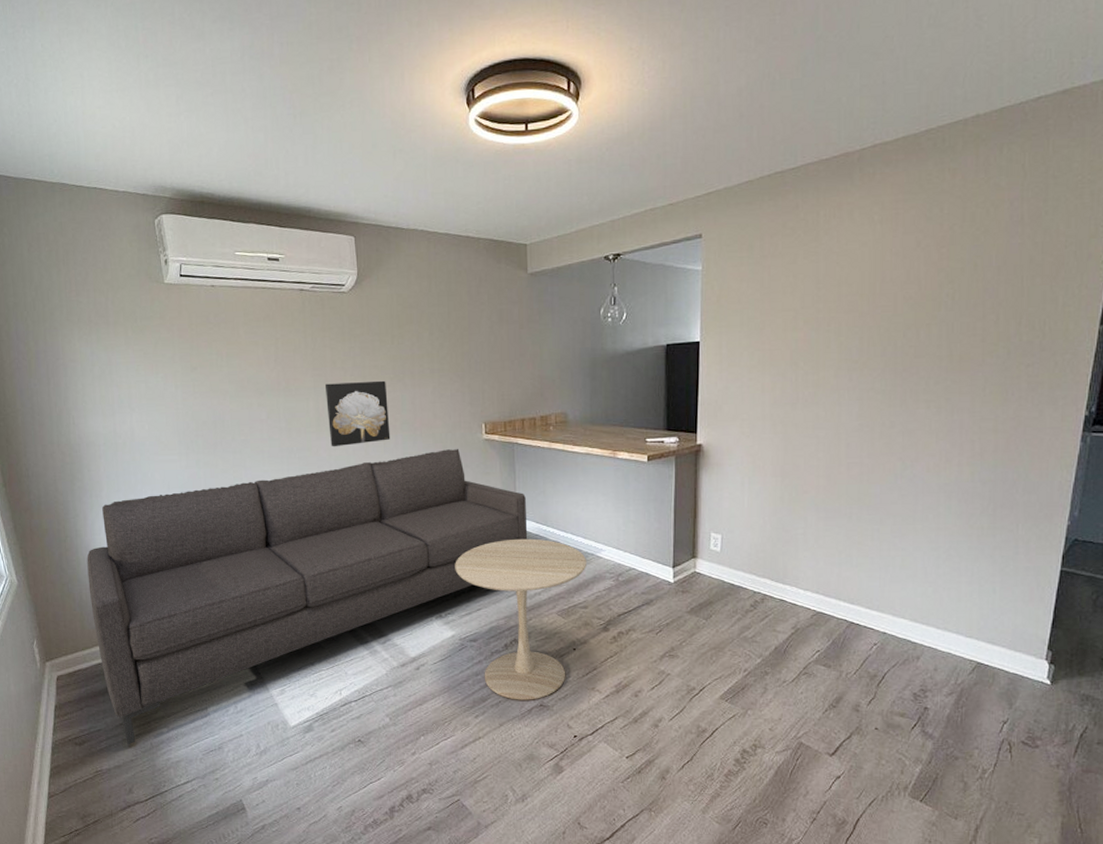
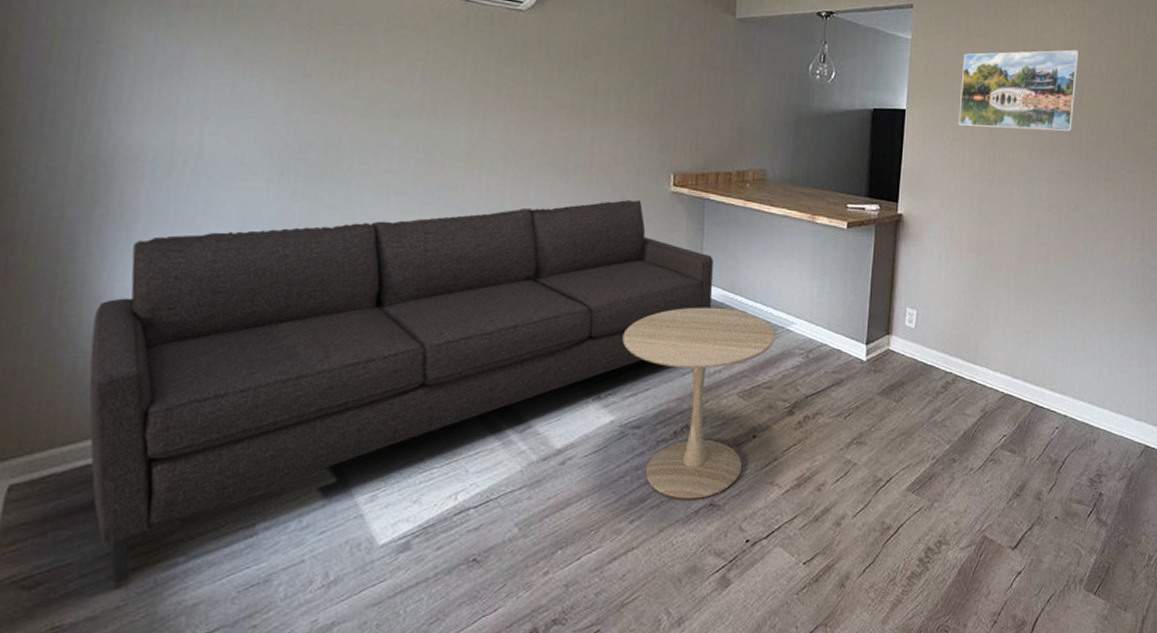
wall art: present [325,380,391,447] -> none [482,112,561,188]
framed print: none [756,257,892,352] -> present [958,49,1080,131]

